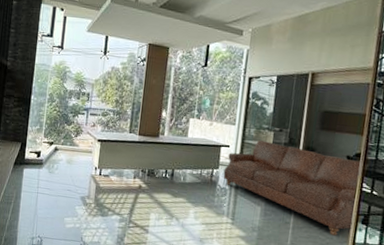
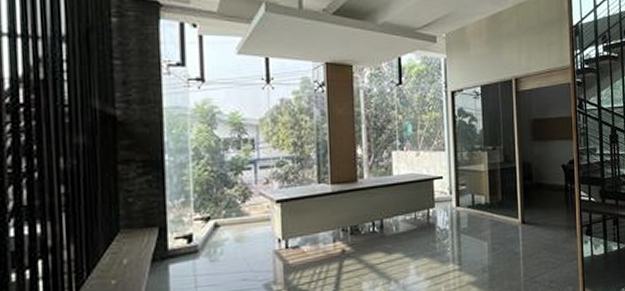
sofa: present [223,139,363,236] -> none [441,163,579,256]

